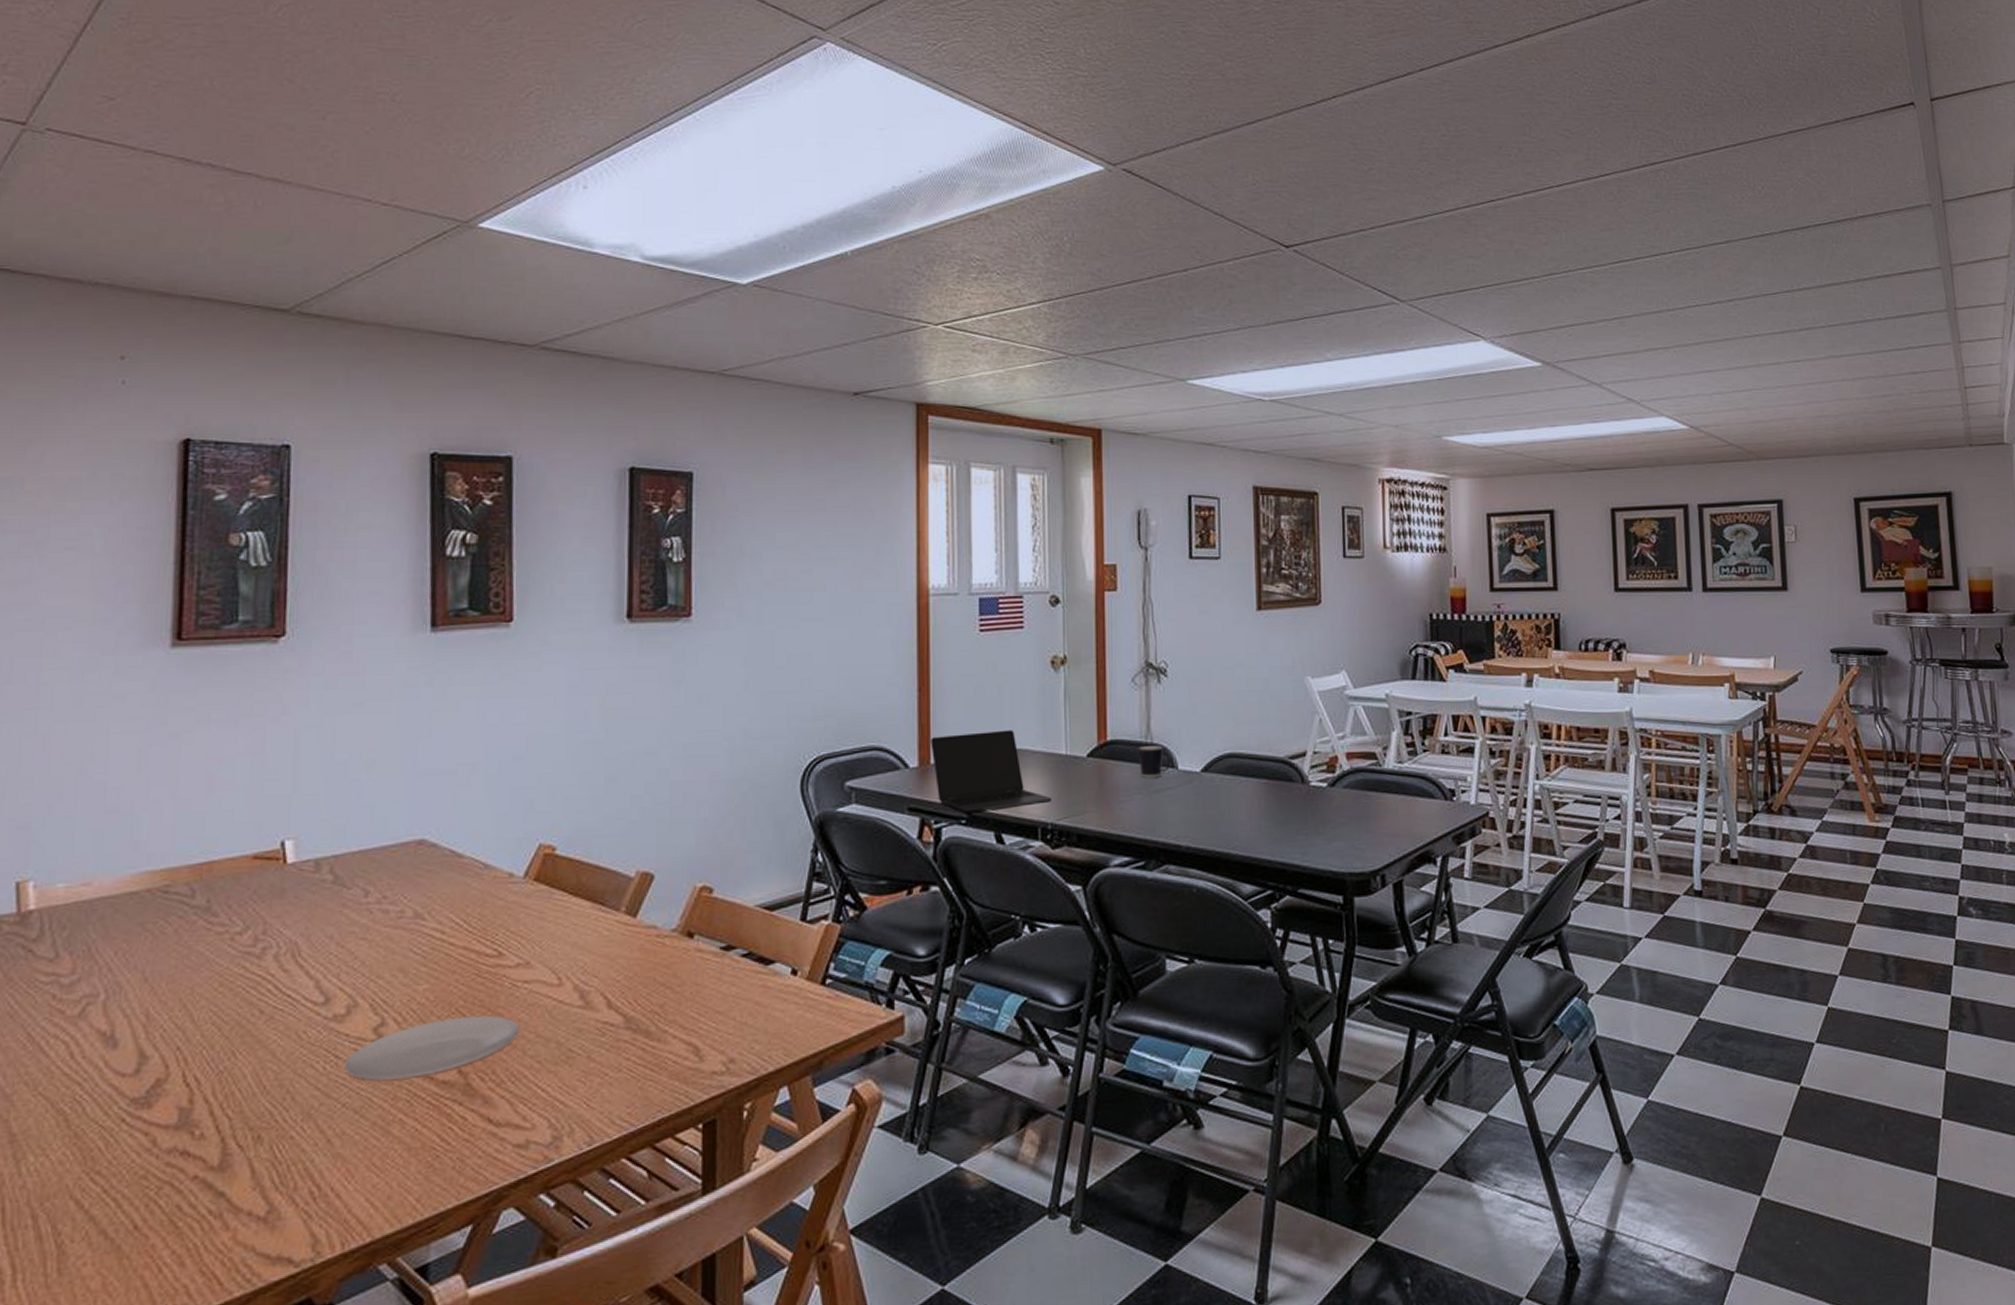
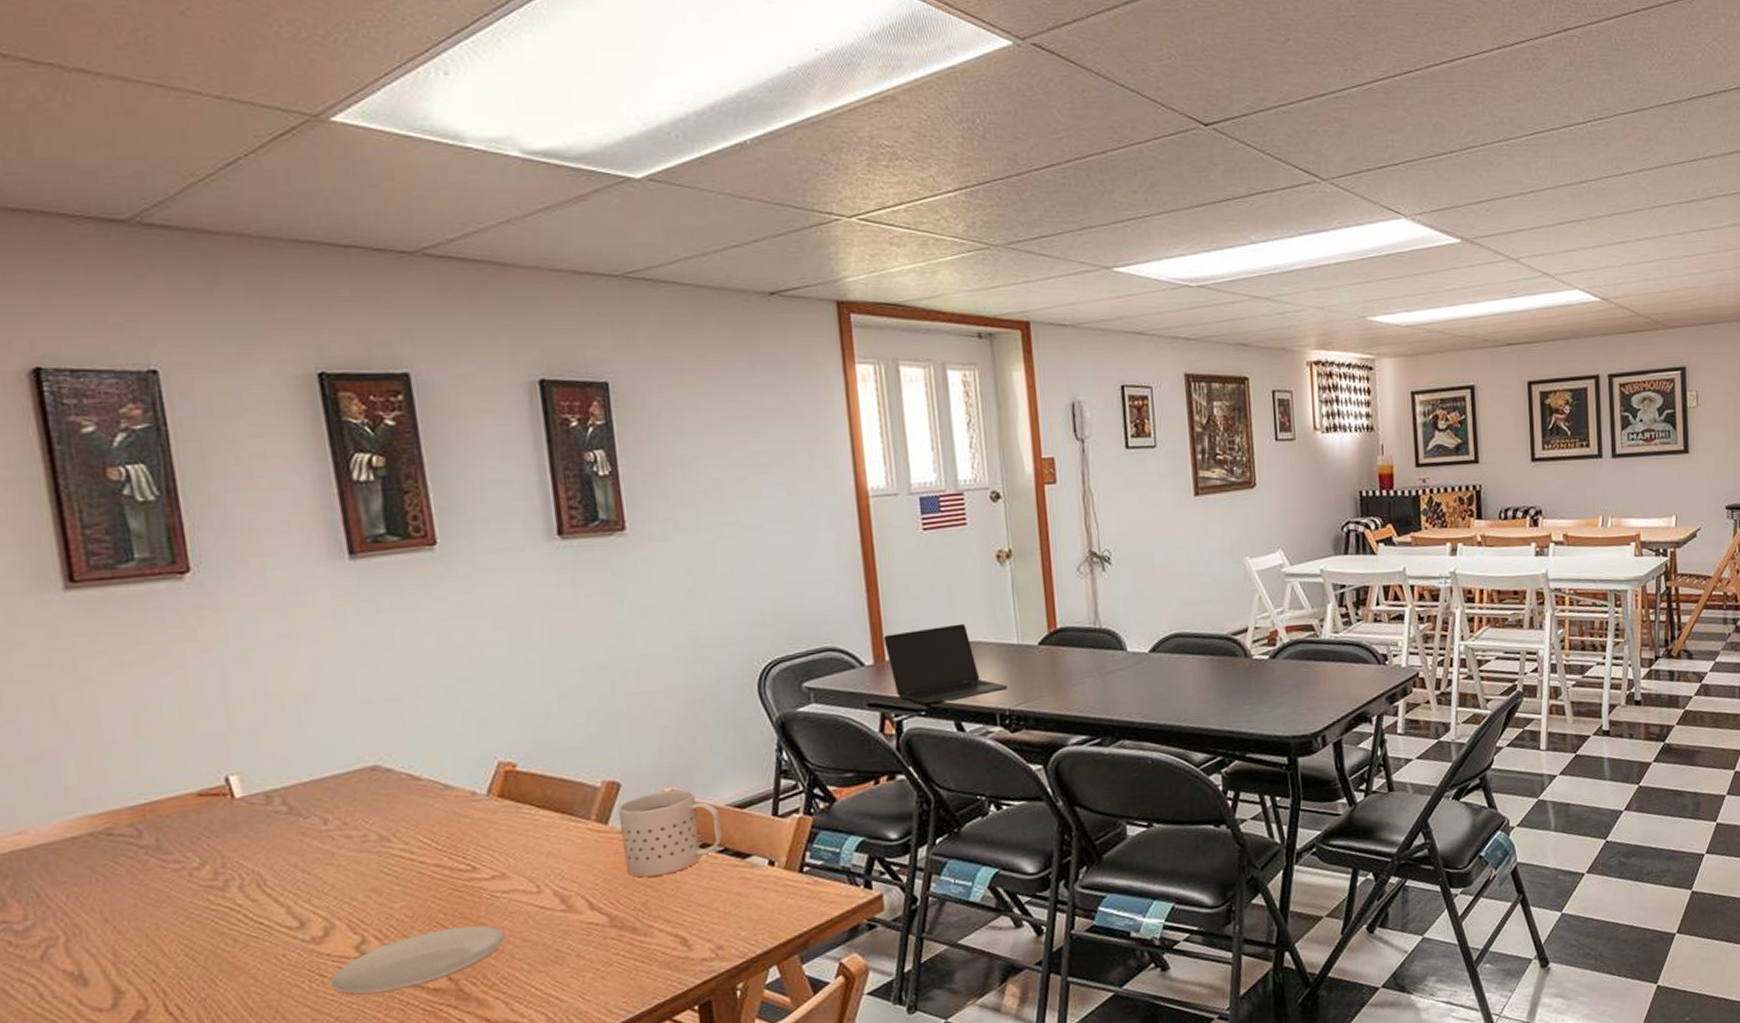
mug: none [648,885,748,978] -> present [618,789,722,878]
mug: present [1138,746,1171,778] -> none [1087,630,1120,661]

